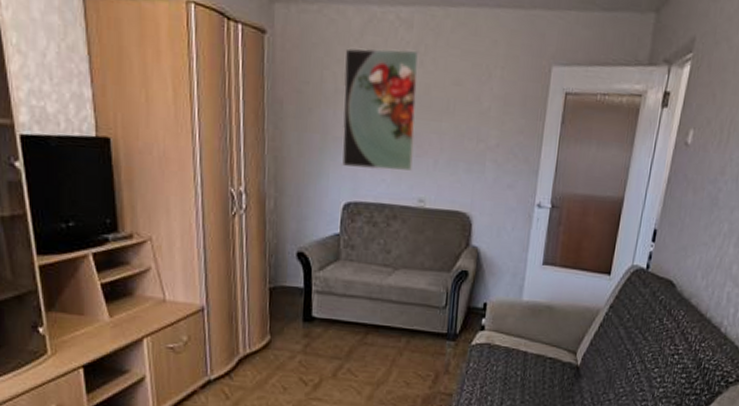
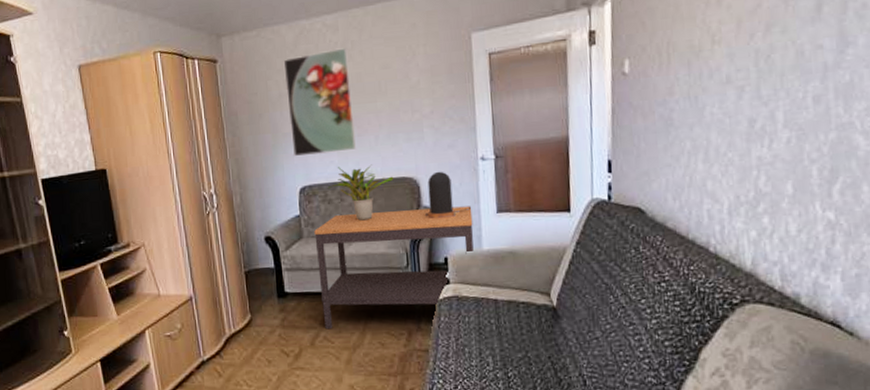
side table: none [350,241,520,362] -> present [314,206,474,330]
potted plant: none [374,187,447,252] -> present [327,164,394,221]
table lamp: none [471,211,520,263] -> present [424,171,472,220]

